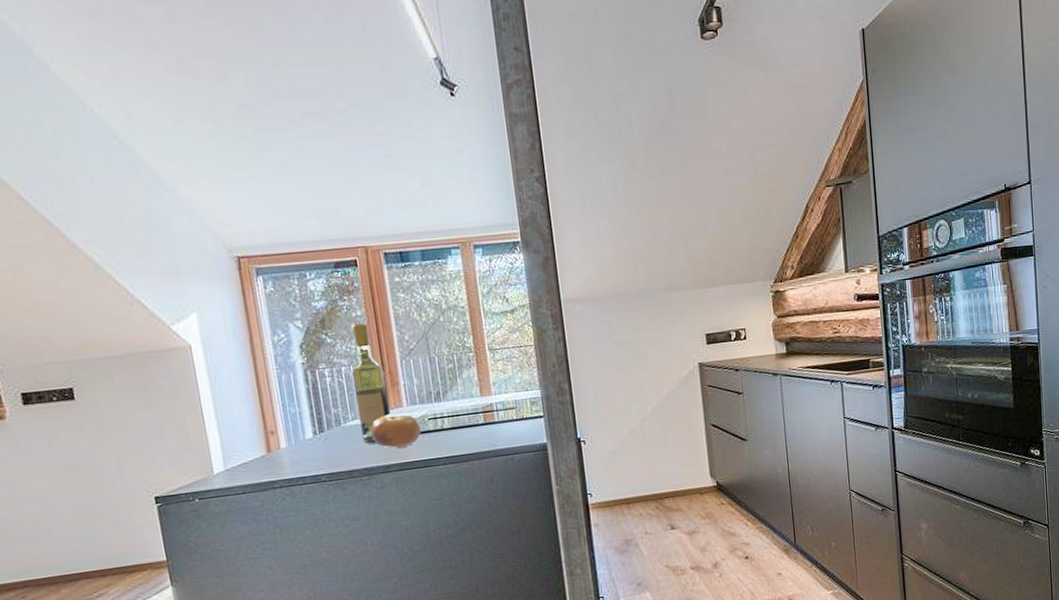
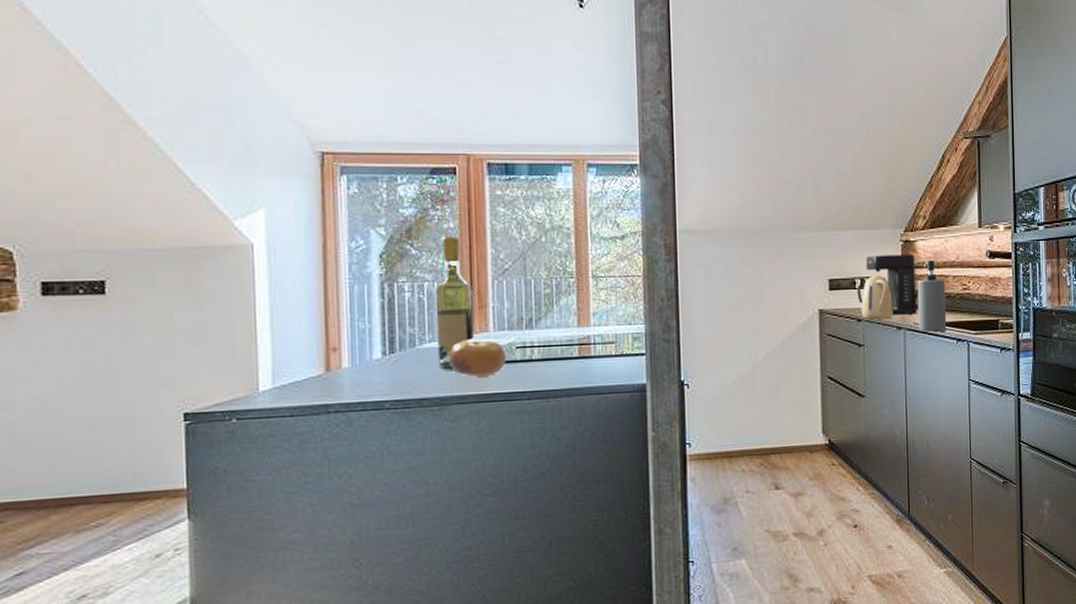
coffee maker: none [732,304,790,364] -> present [856,254,916,315]
kettle: none [737,326,769,369] -> present [861,275,894,320]
soap dispenser: none [789,308,821,377] -> present [917,261,947,332]

